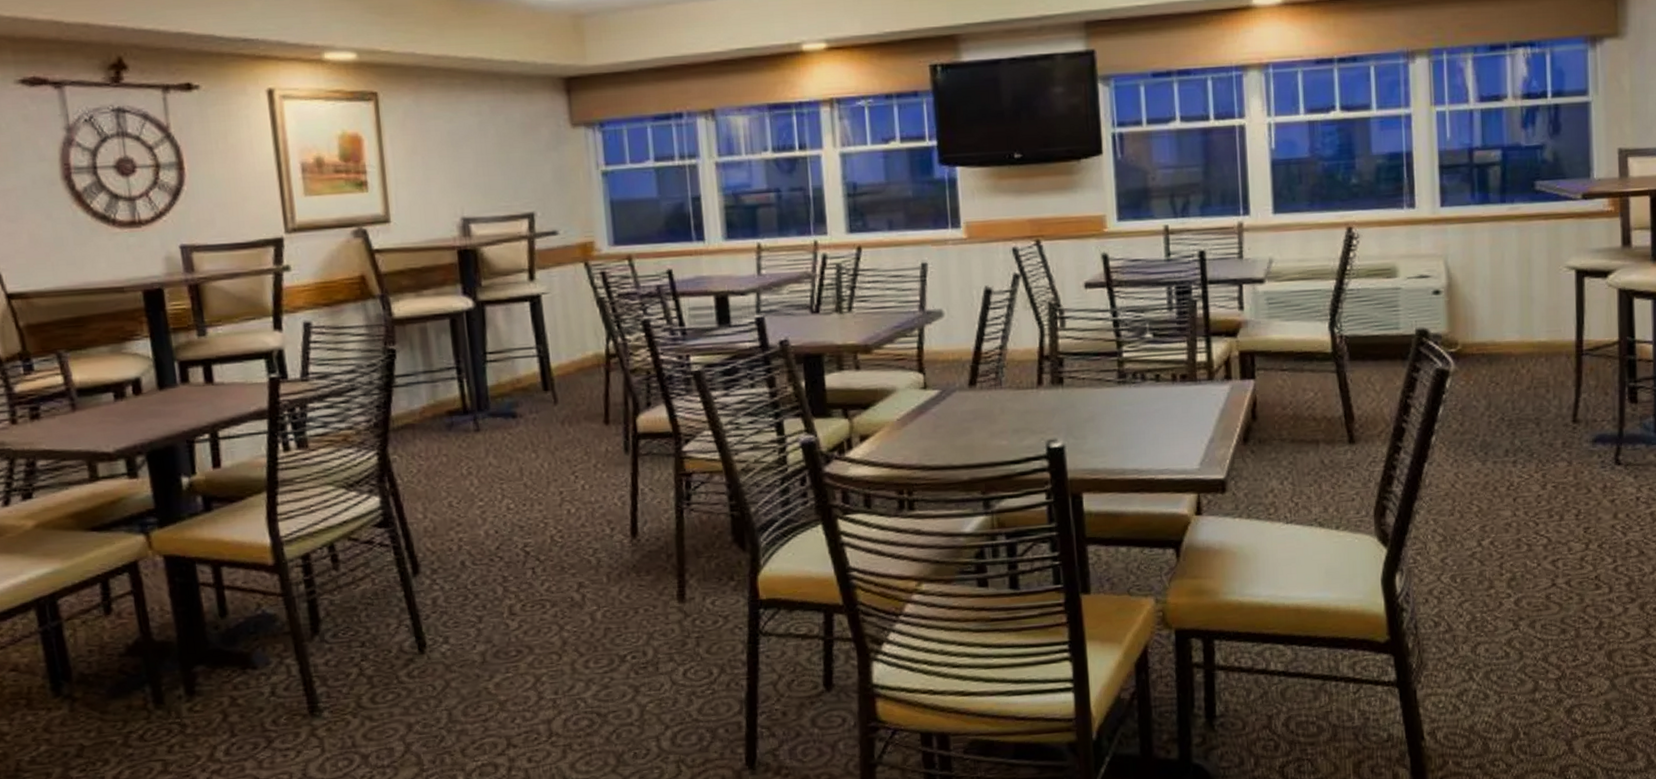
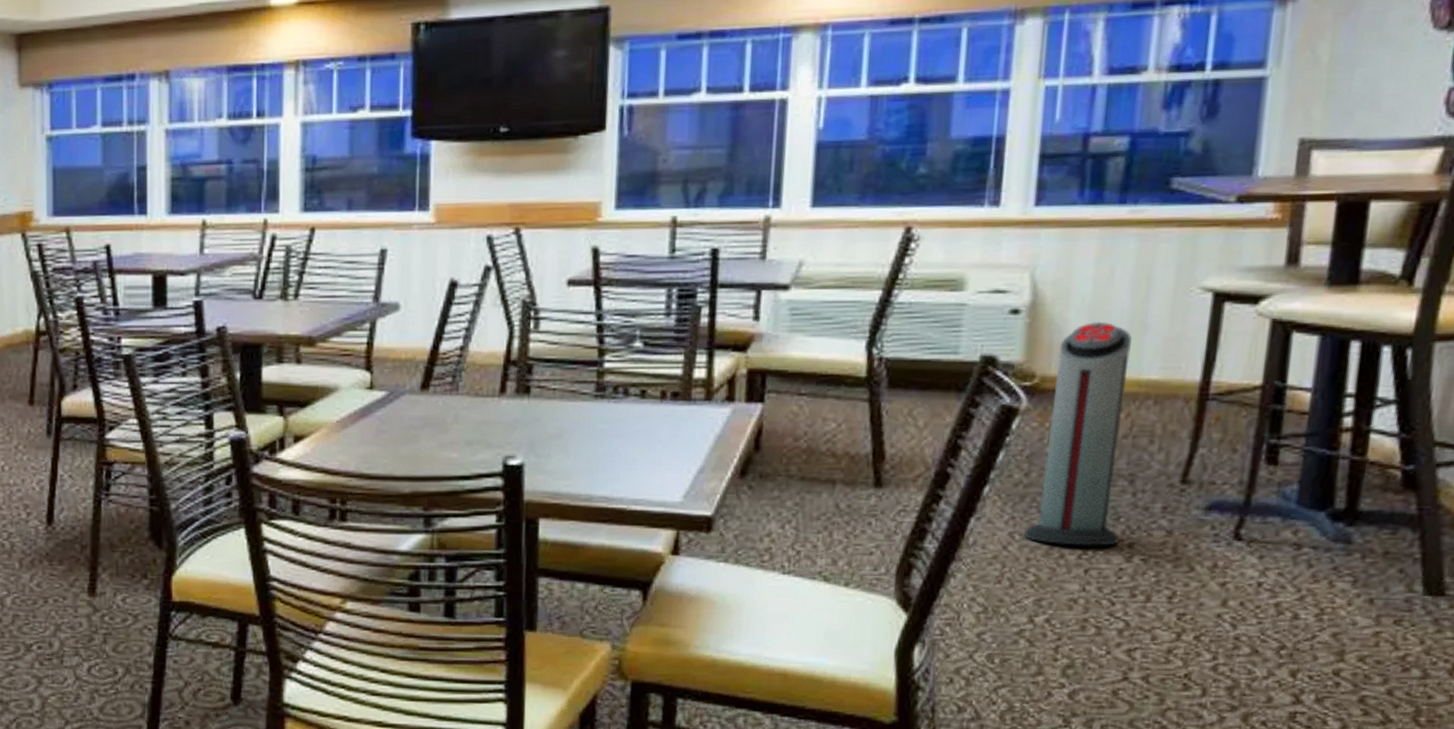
air purifier: none [1466,297,1535,480] -> present [1024,321,1132,546]

